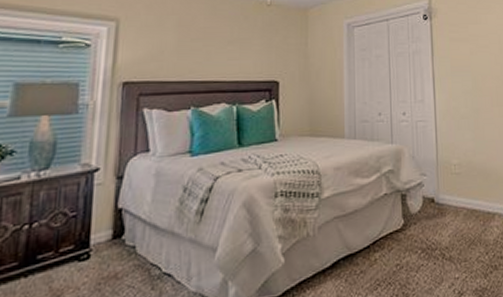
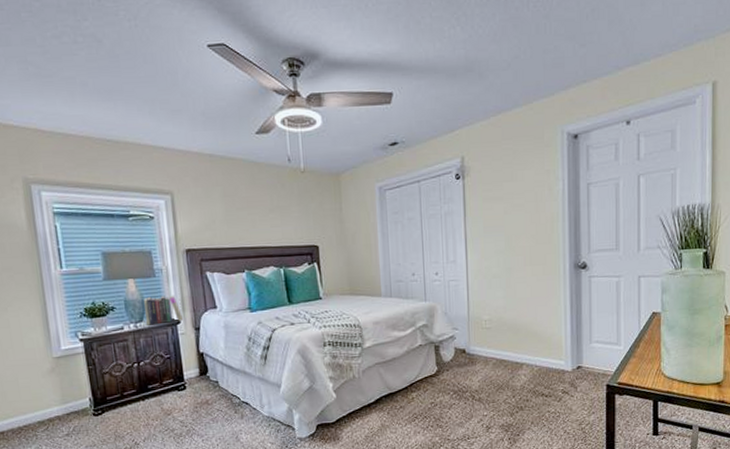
books: none [54,135,105,174] -> present [144,295,184,325]

